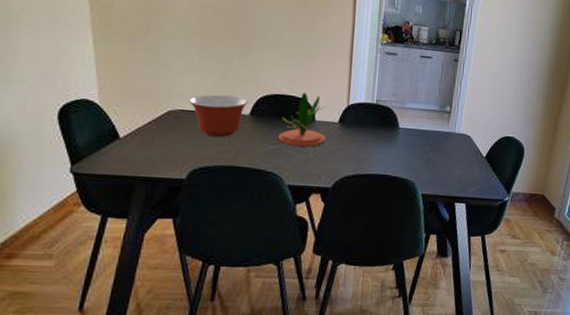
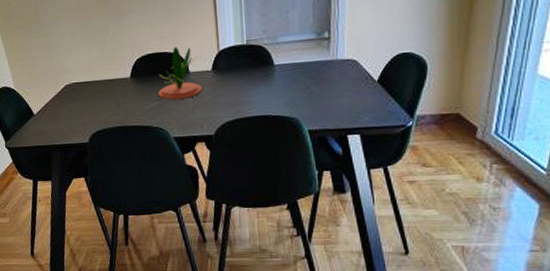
mixing bowl: present [188,94,248,138] -> none [79,62,127,103]

